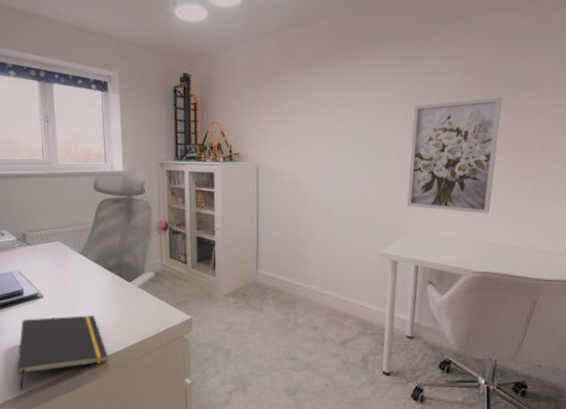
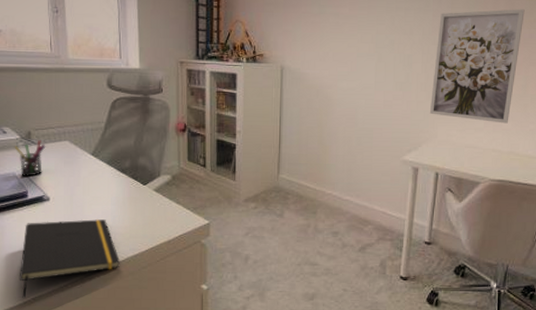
pen holder: none [11,241,39,276] -> present [14,140,46,177]

